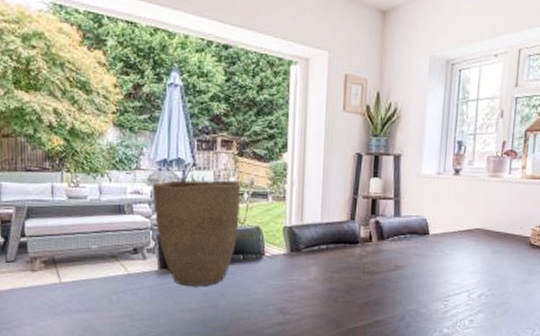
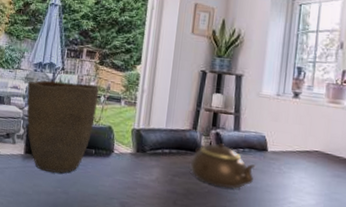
teapot: none [350,232,418,277] -> present [190,143,256,189]

